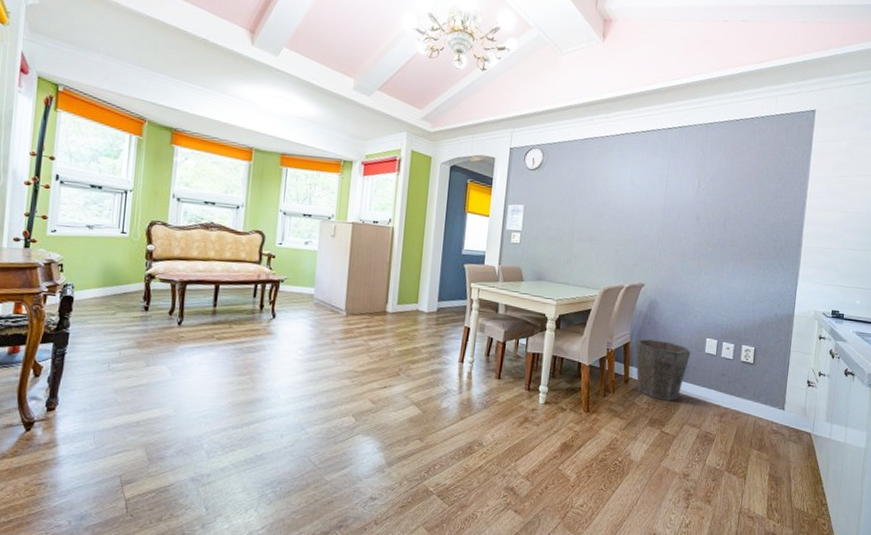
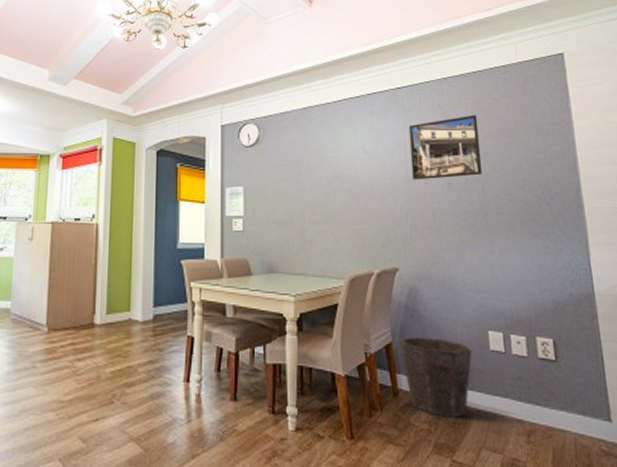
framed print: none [668,158,732,212] -> present [408,114,483,180]

